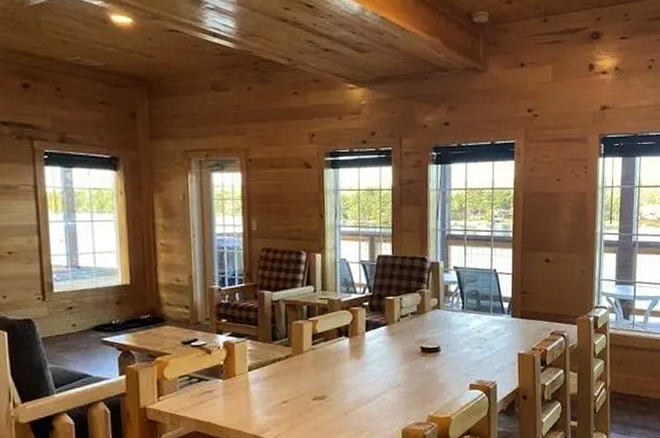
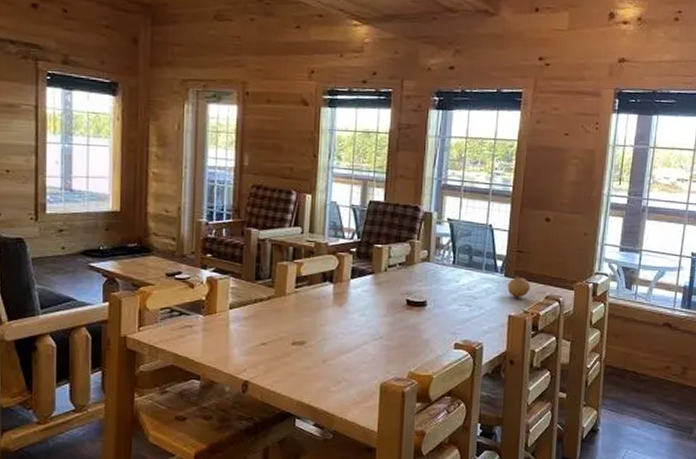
fruit: none [515,314,536,336] -> present [507,275,531,298]

